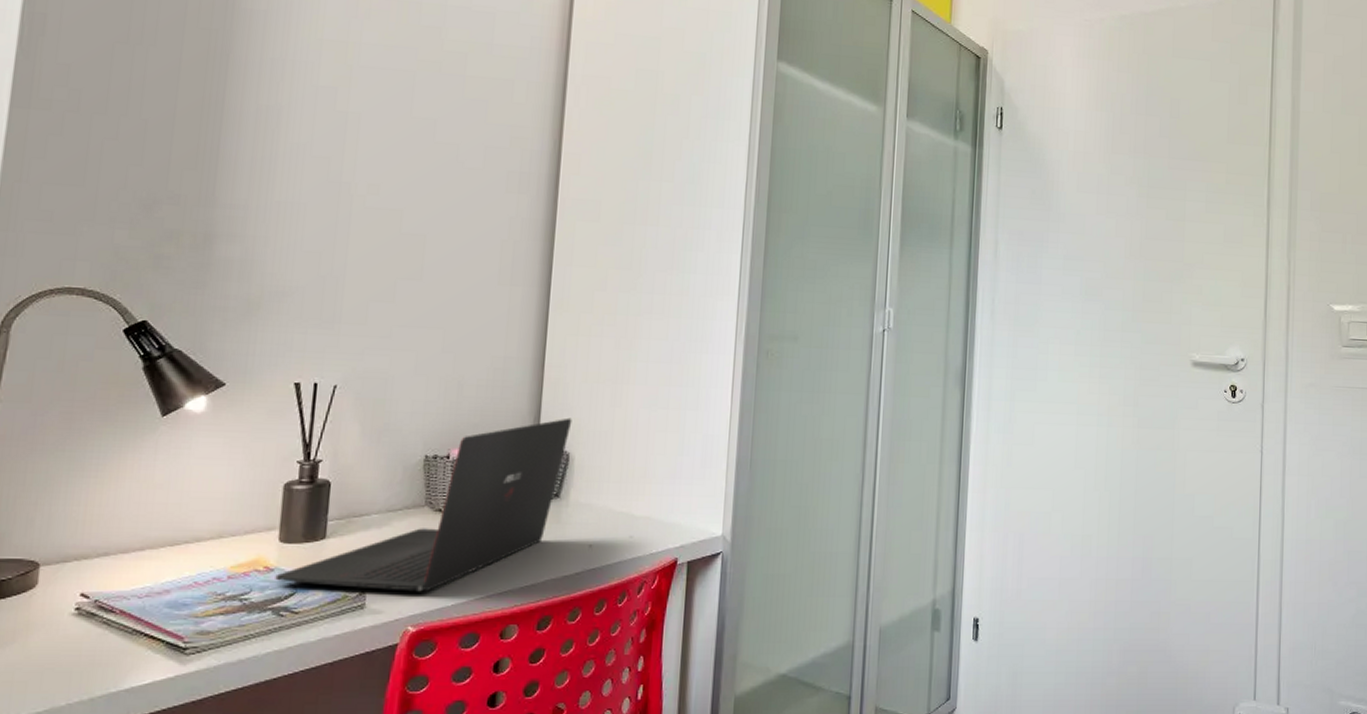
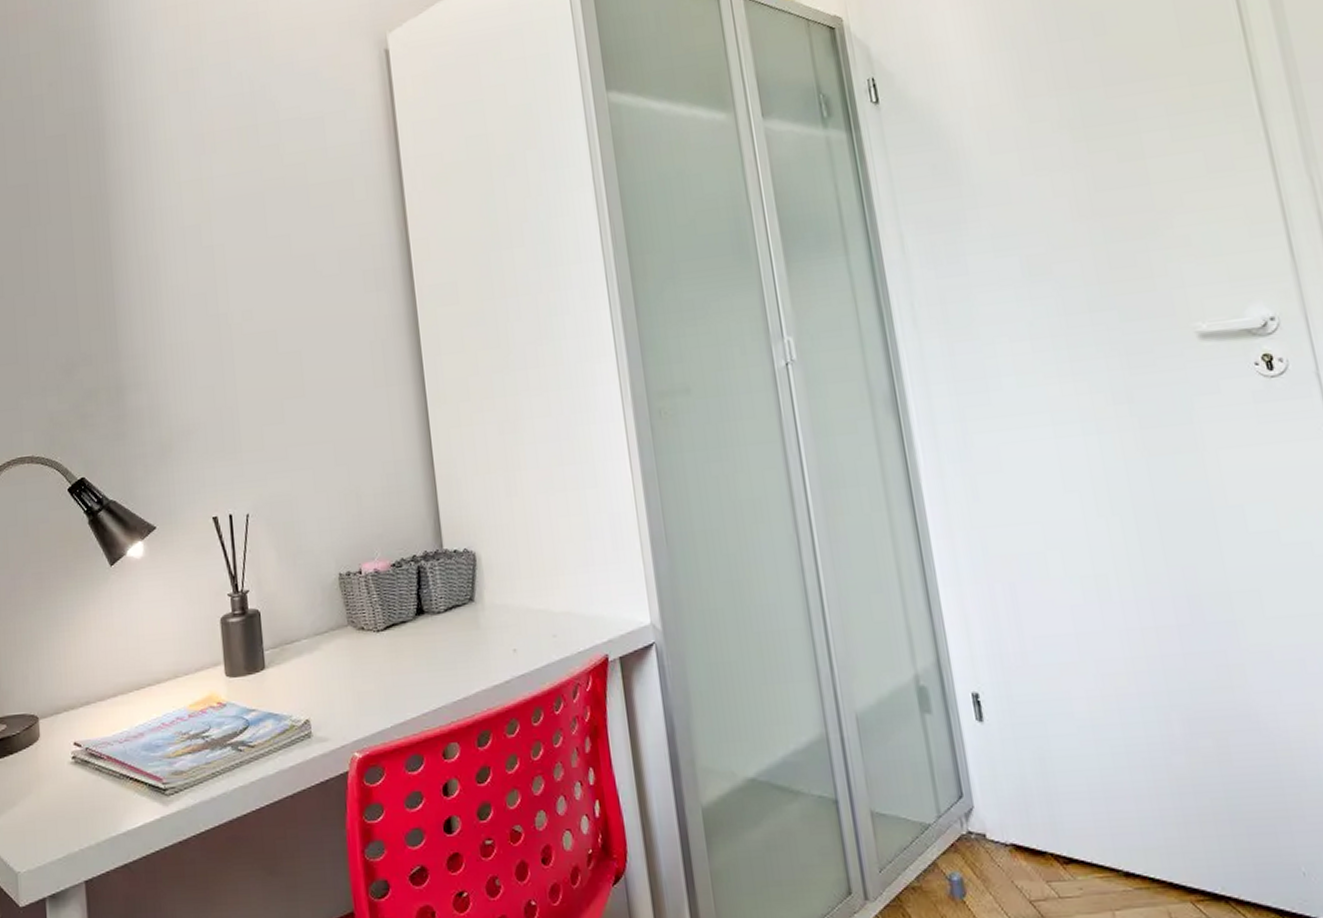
laptop: present [275,417,572,592] -> none [228,515,472,717]

